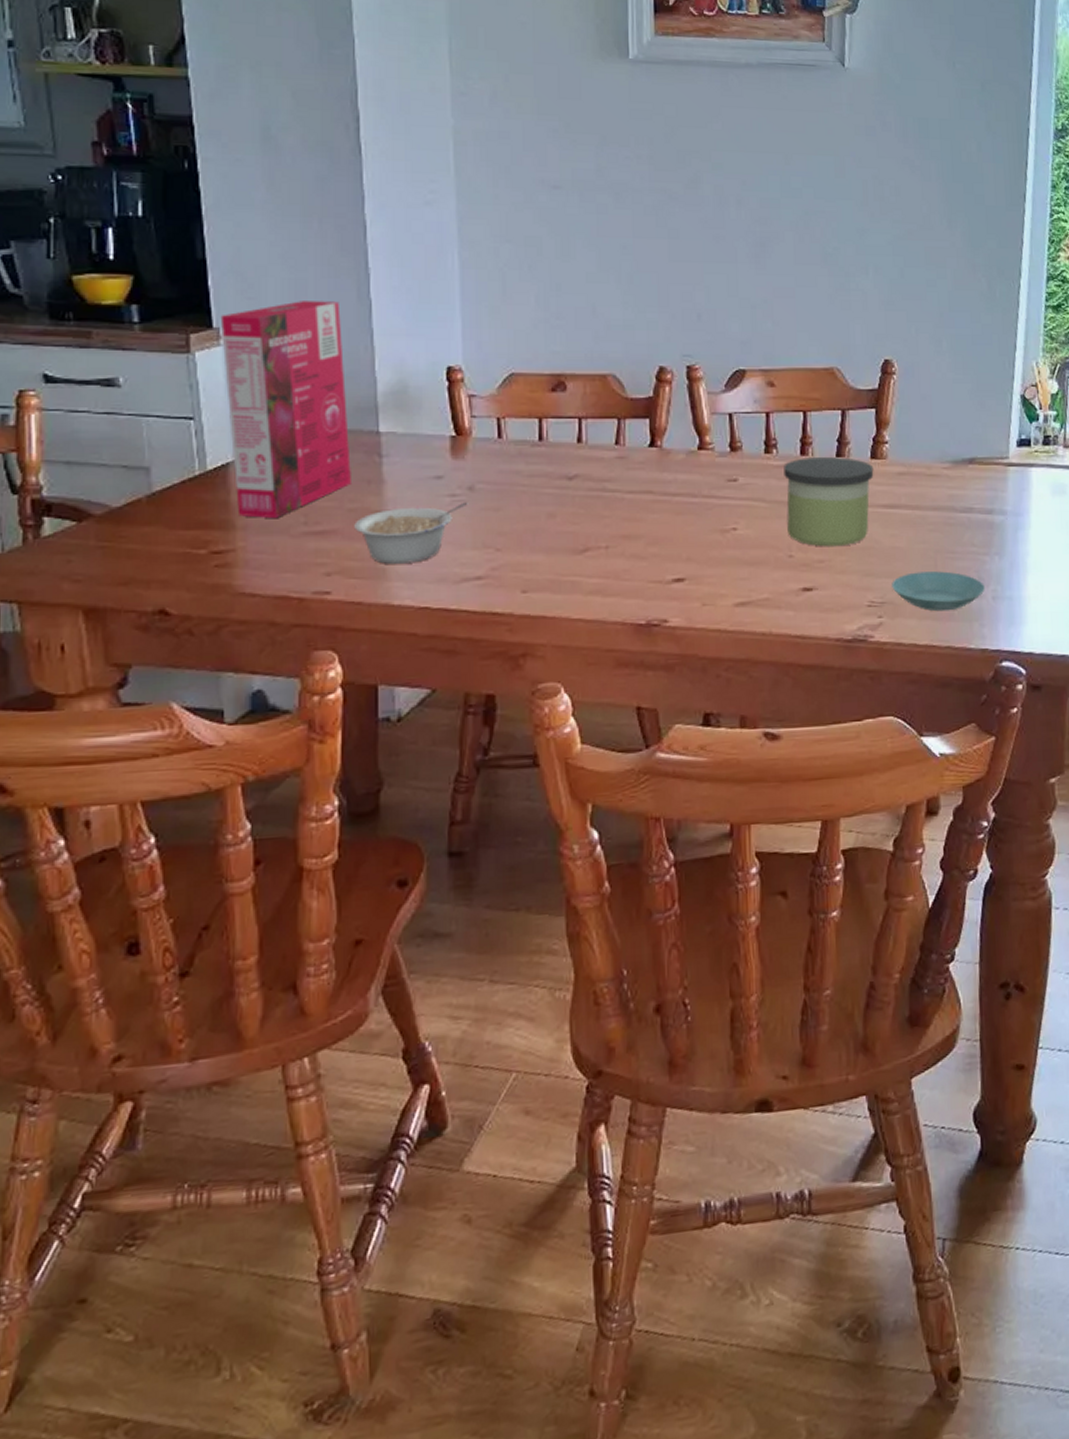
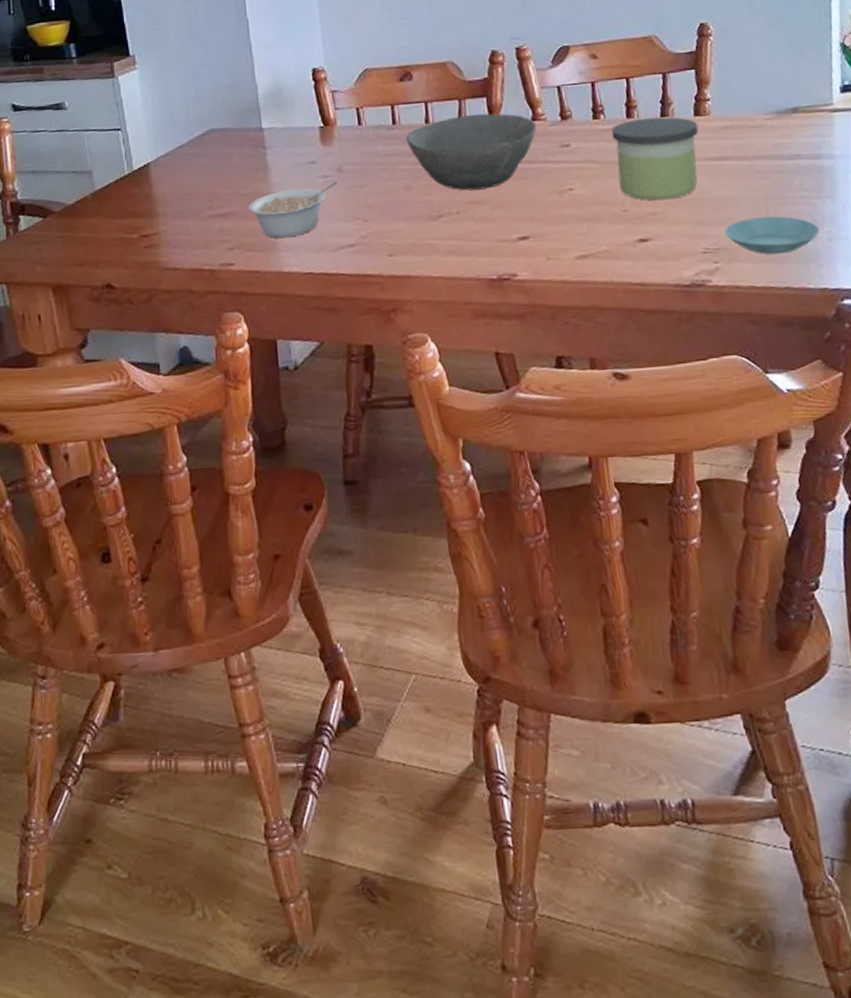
cereal box: present [220,301,351,518] -> none [134,24,243,206]
bowl: none [553,437,704,523] -> present [405,113,537,191]

